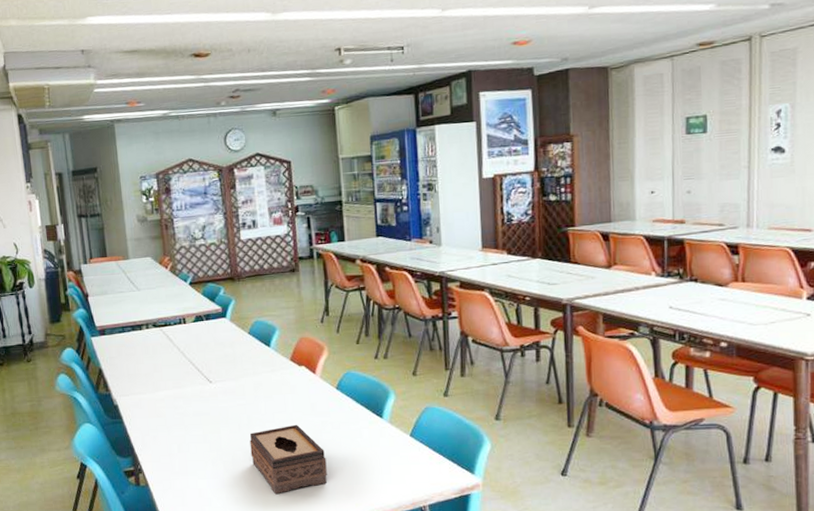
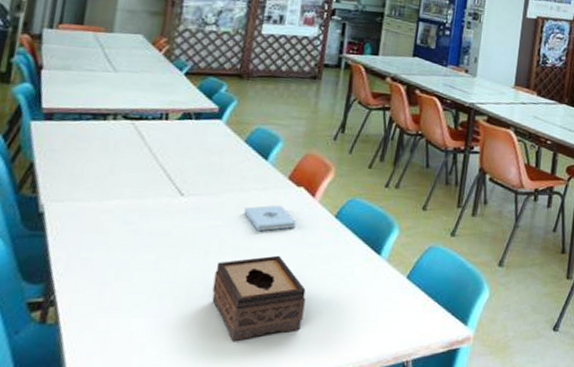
notepad: none [261,383,305,406] -> present [244,204,296,232]

